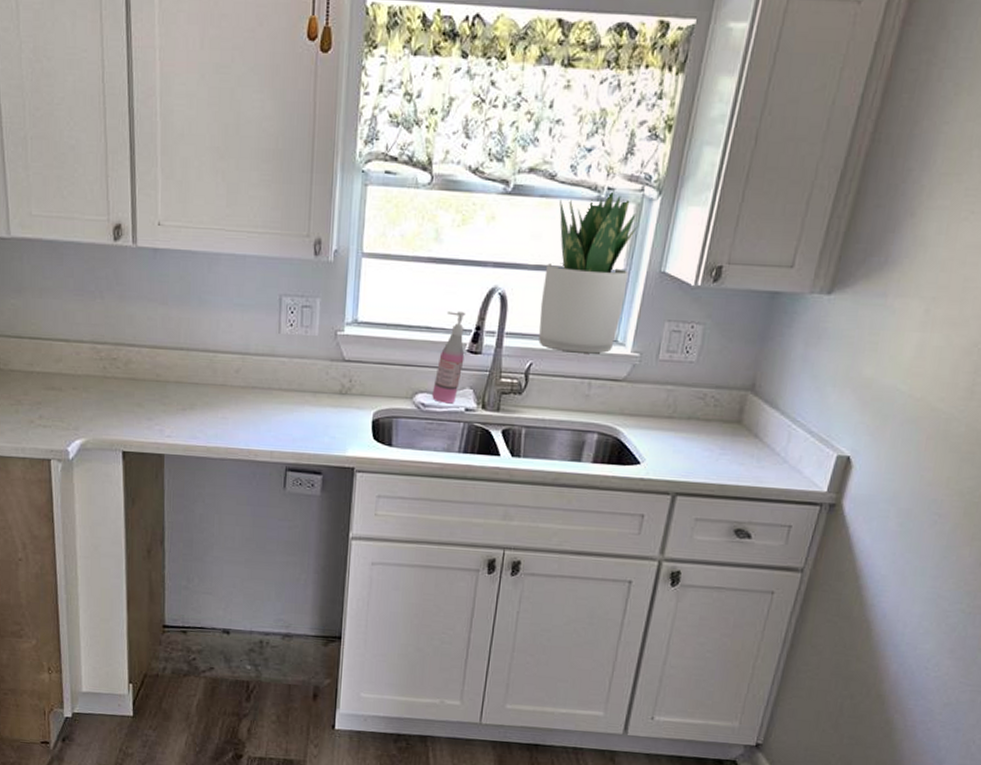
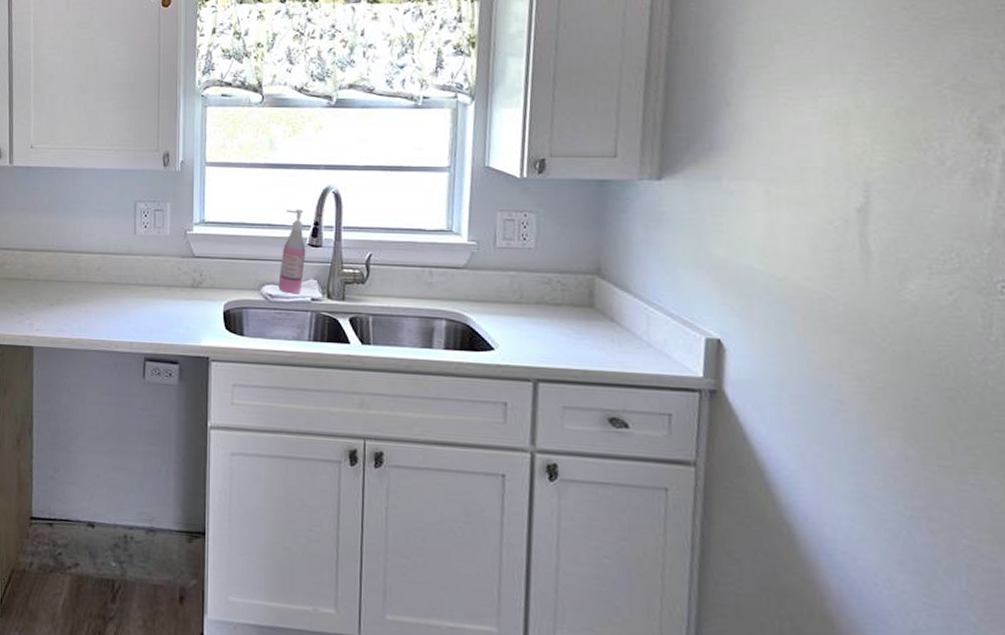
planter: present [539,190,640,354] -> none [373,98,458,244]

